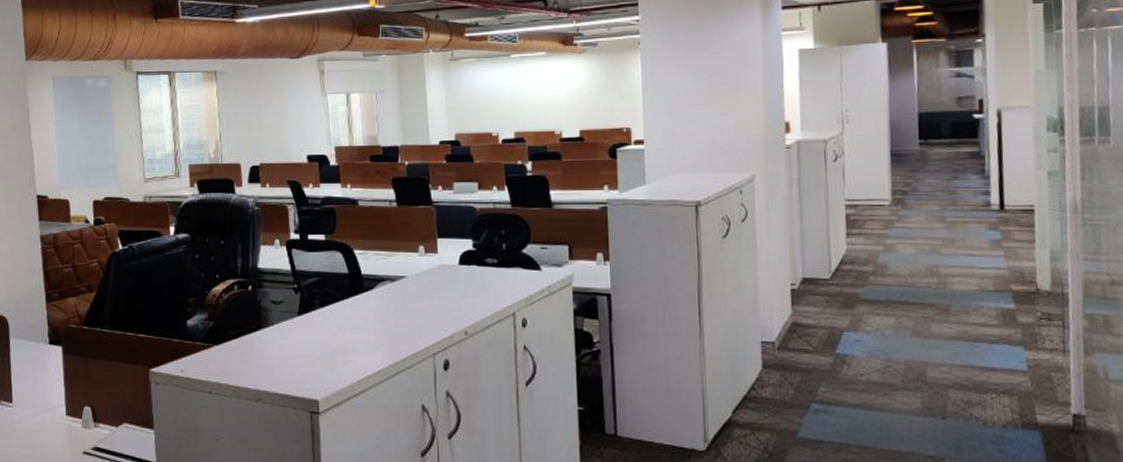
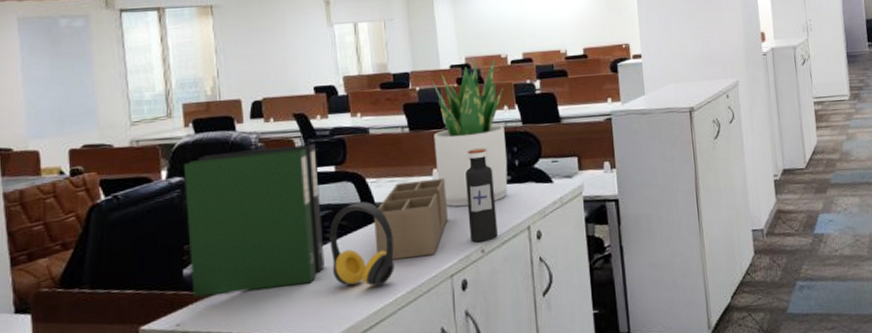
binder: none [189,211,313,348] -> present [183,143,325,298]
headphones: none [318,272,378,356] -> present [329,201,394,286]
desk organizer: none [360,255,432,332] -> present [374,177,448,260]
planter: none [421,136,495,286] -> present [432,59,508,207]
water bottle: none [451,228,482,324] -> present [465,148,498,243]

